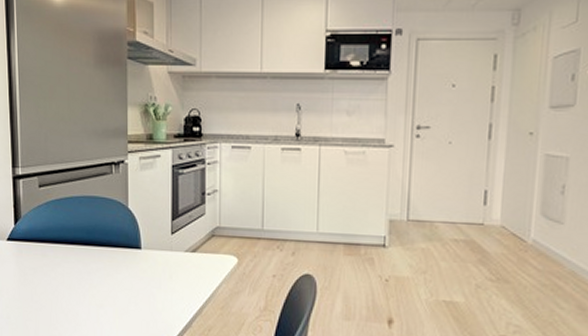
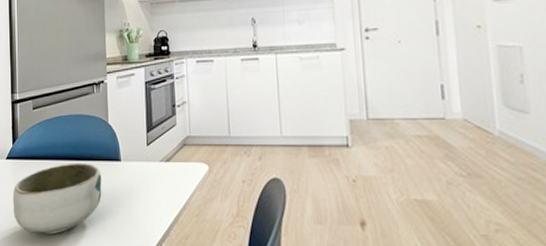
bowl: none [15,248,119,322] -> present [12,163,102,235]

